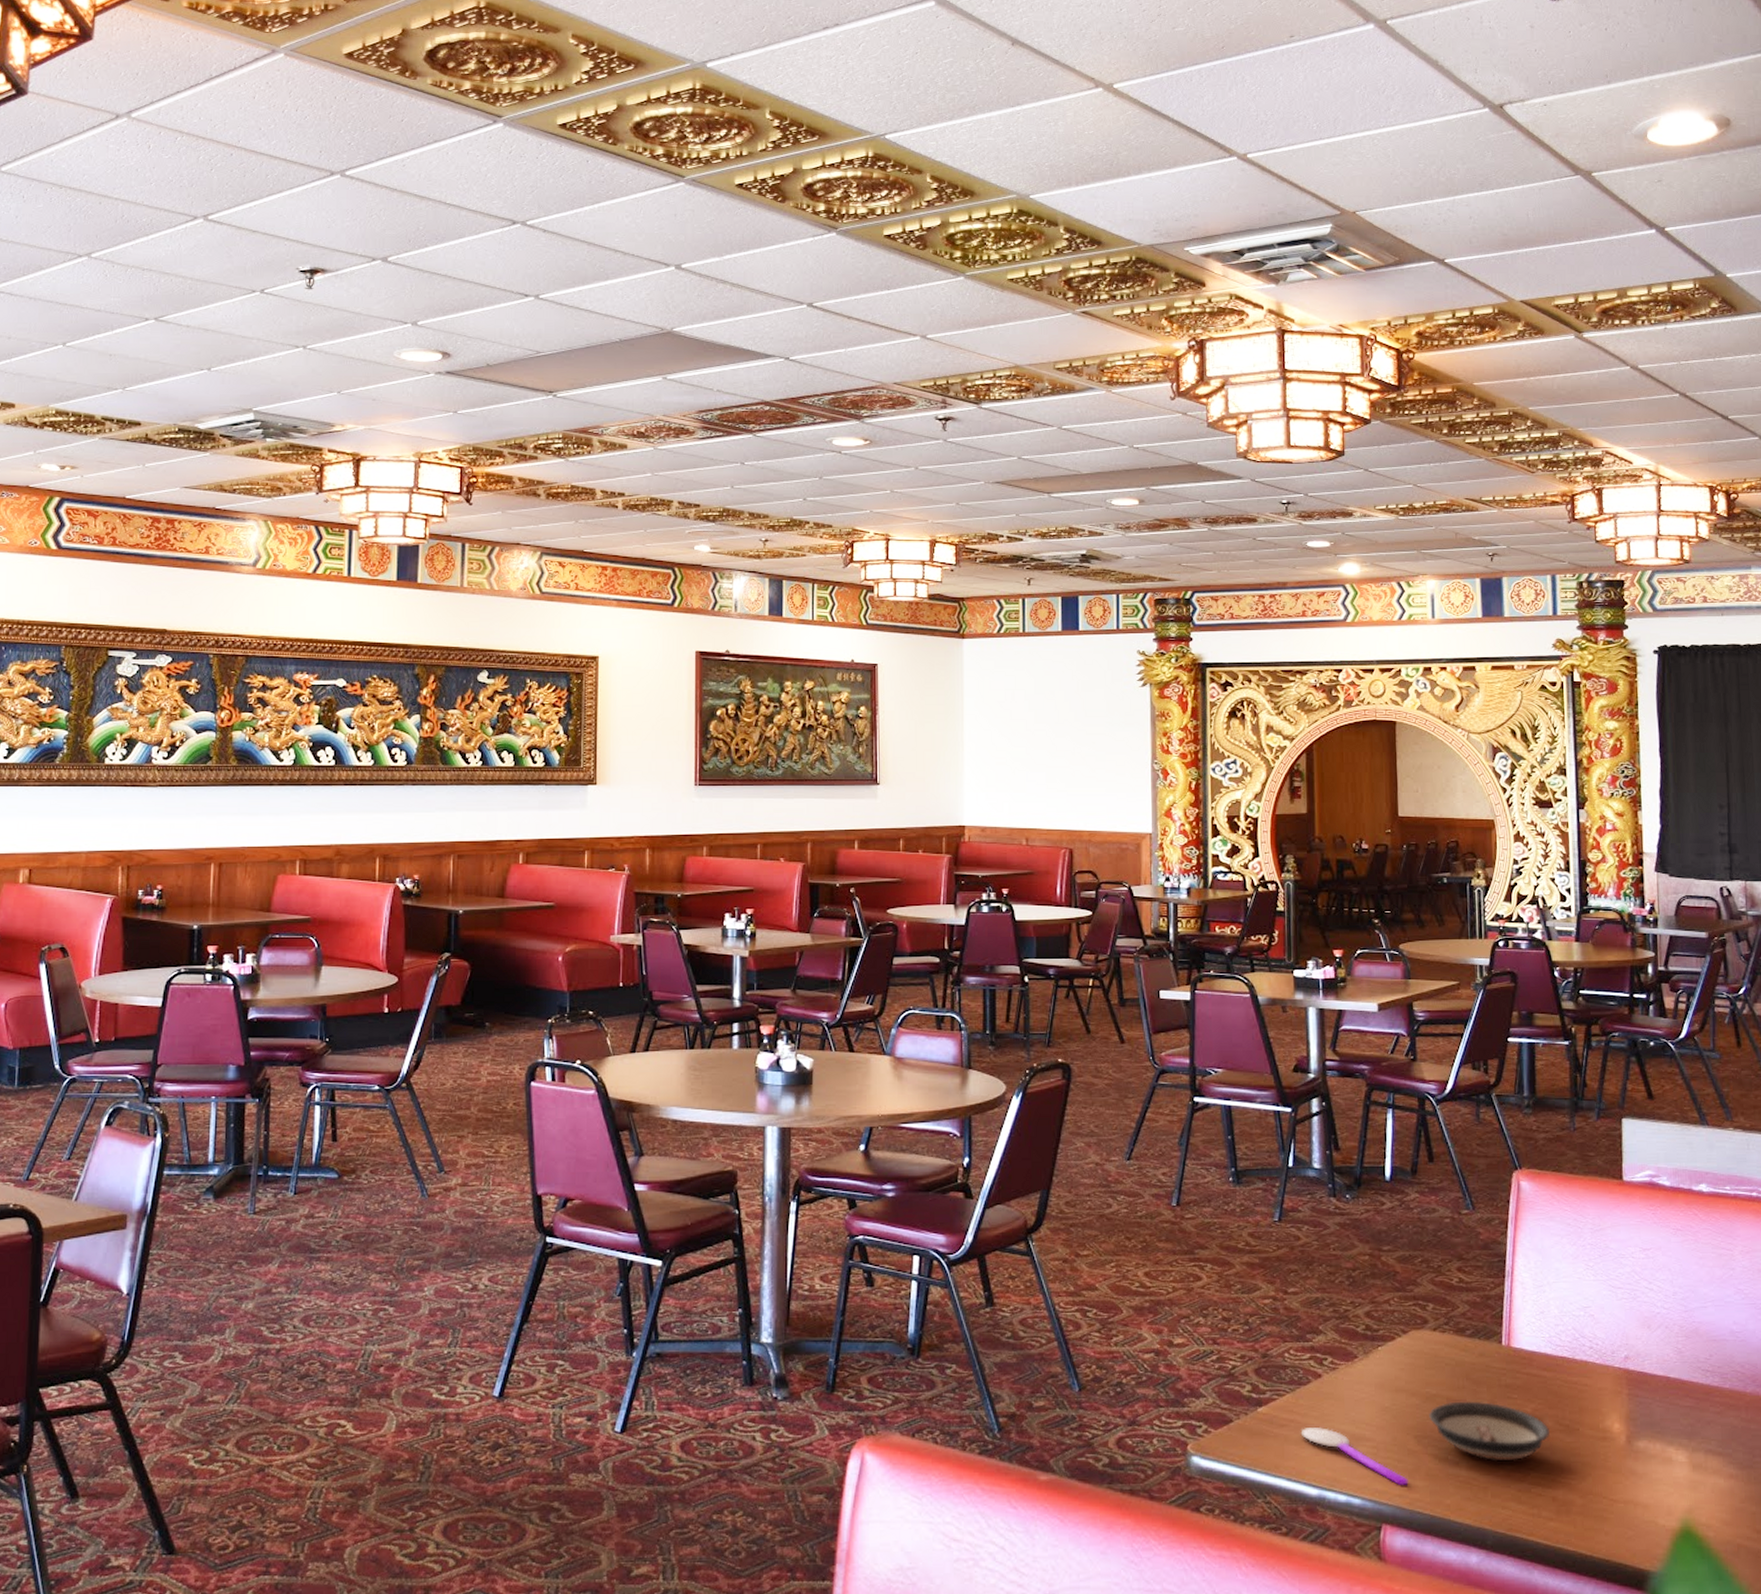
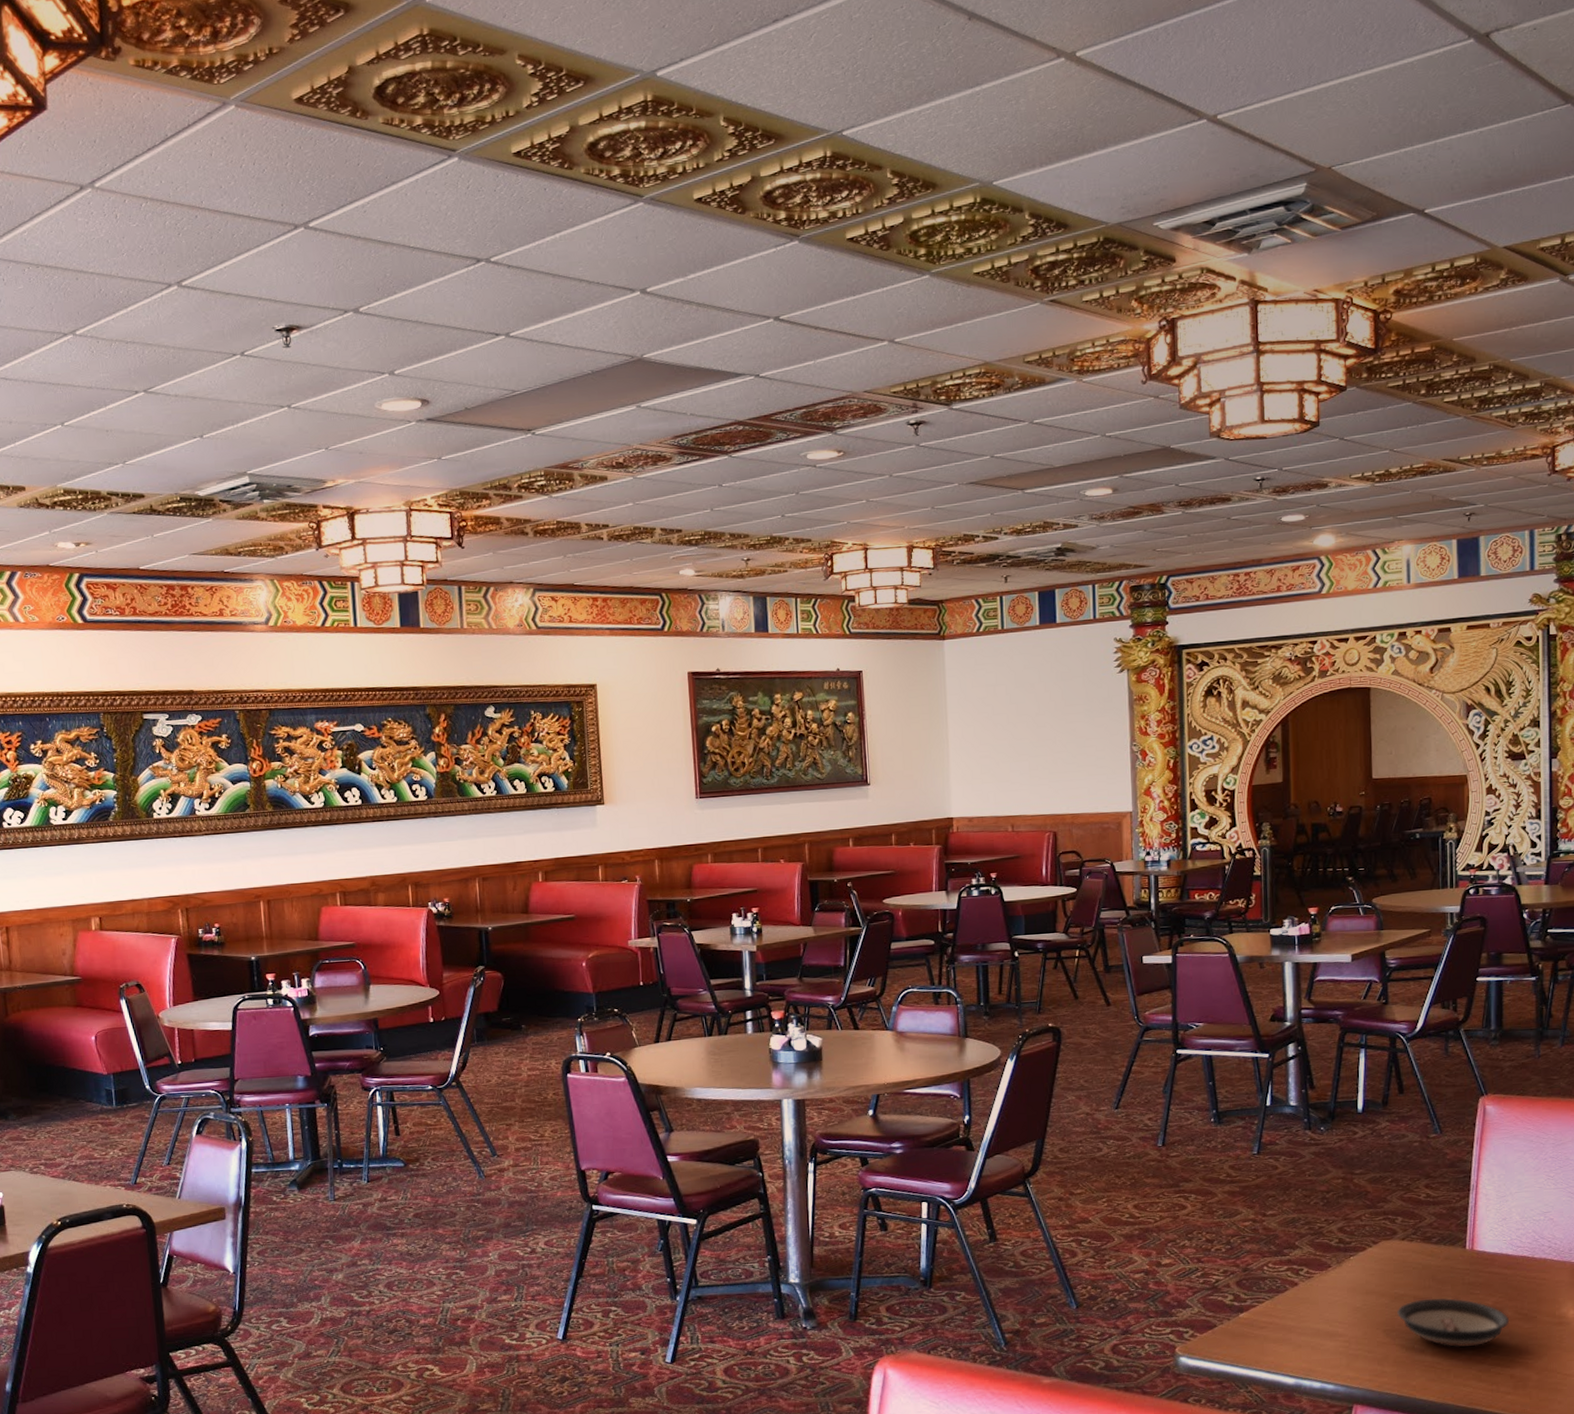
spoon: present [1300,1427,1408,1485] -> none [1279,1327,1378,1372]

